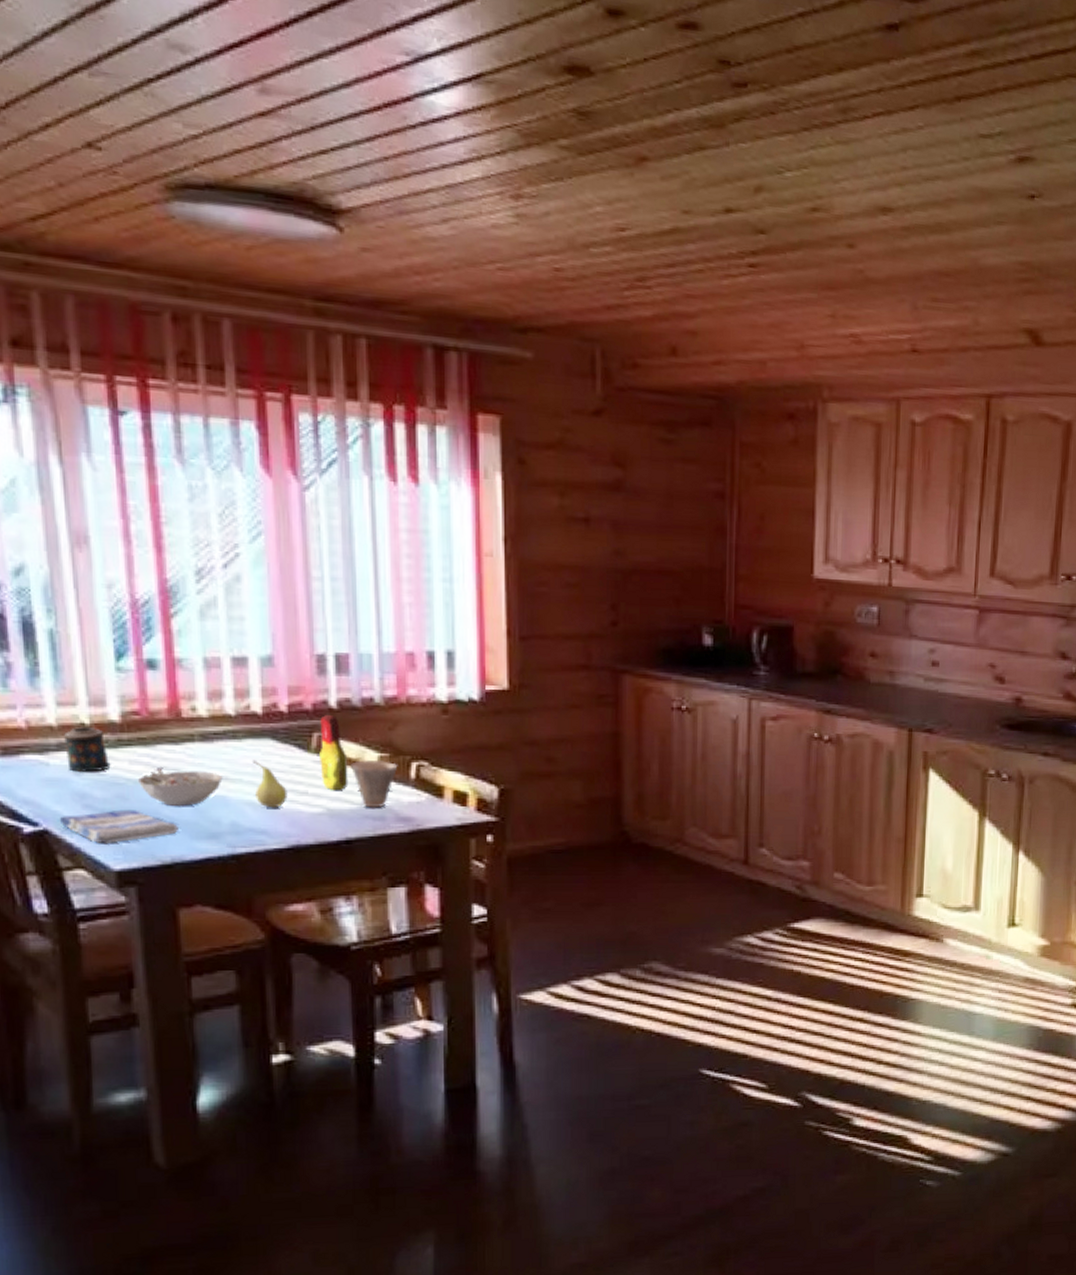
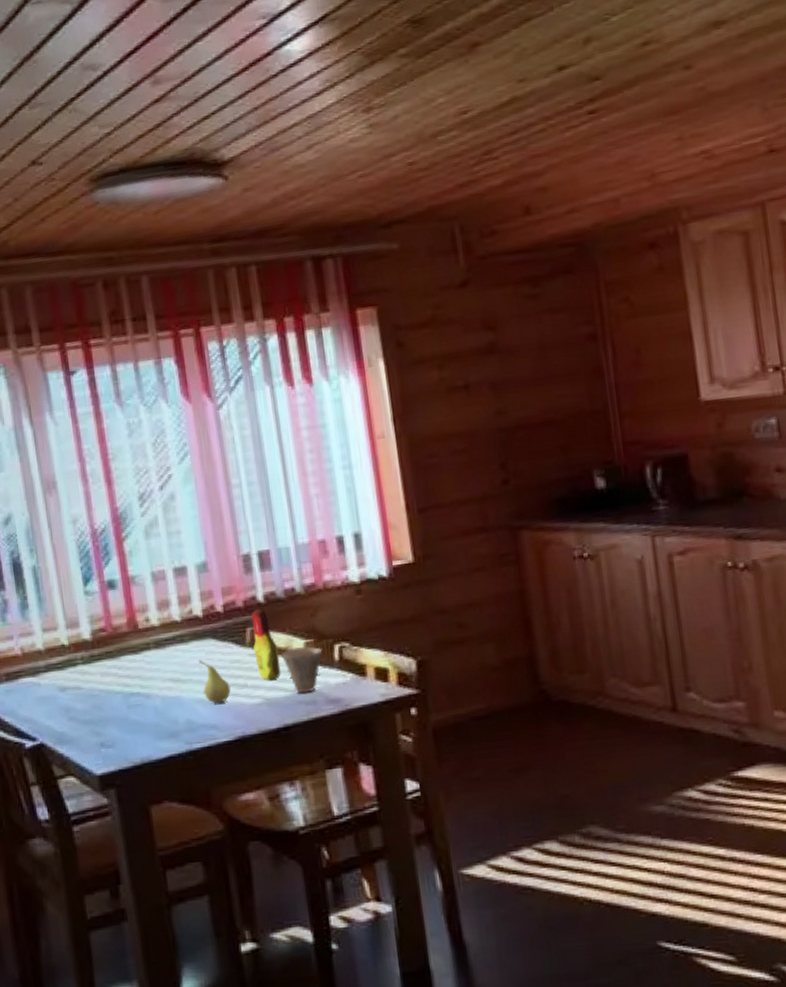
dish towel: present [60,809,178,844] -> none [52,717,144,752]
candle: present [64,727,111,772] -> none [50,647,87,689]
bowl: present [137,769,223,806] -> none [108,675,176,711]

